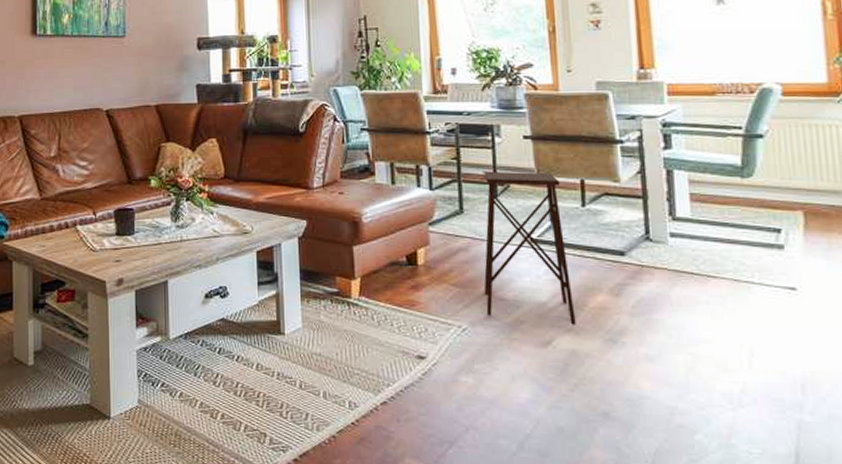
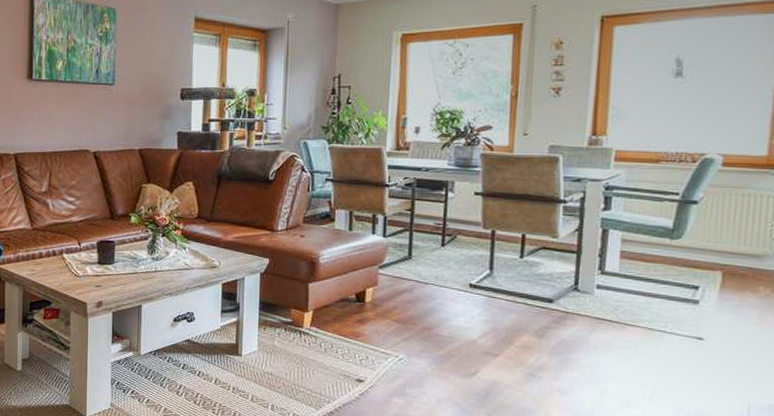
side table: present [483,172,576,325] -> none [422,223,503,360]

